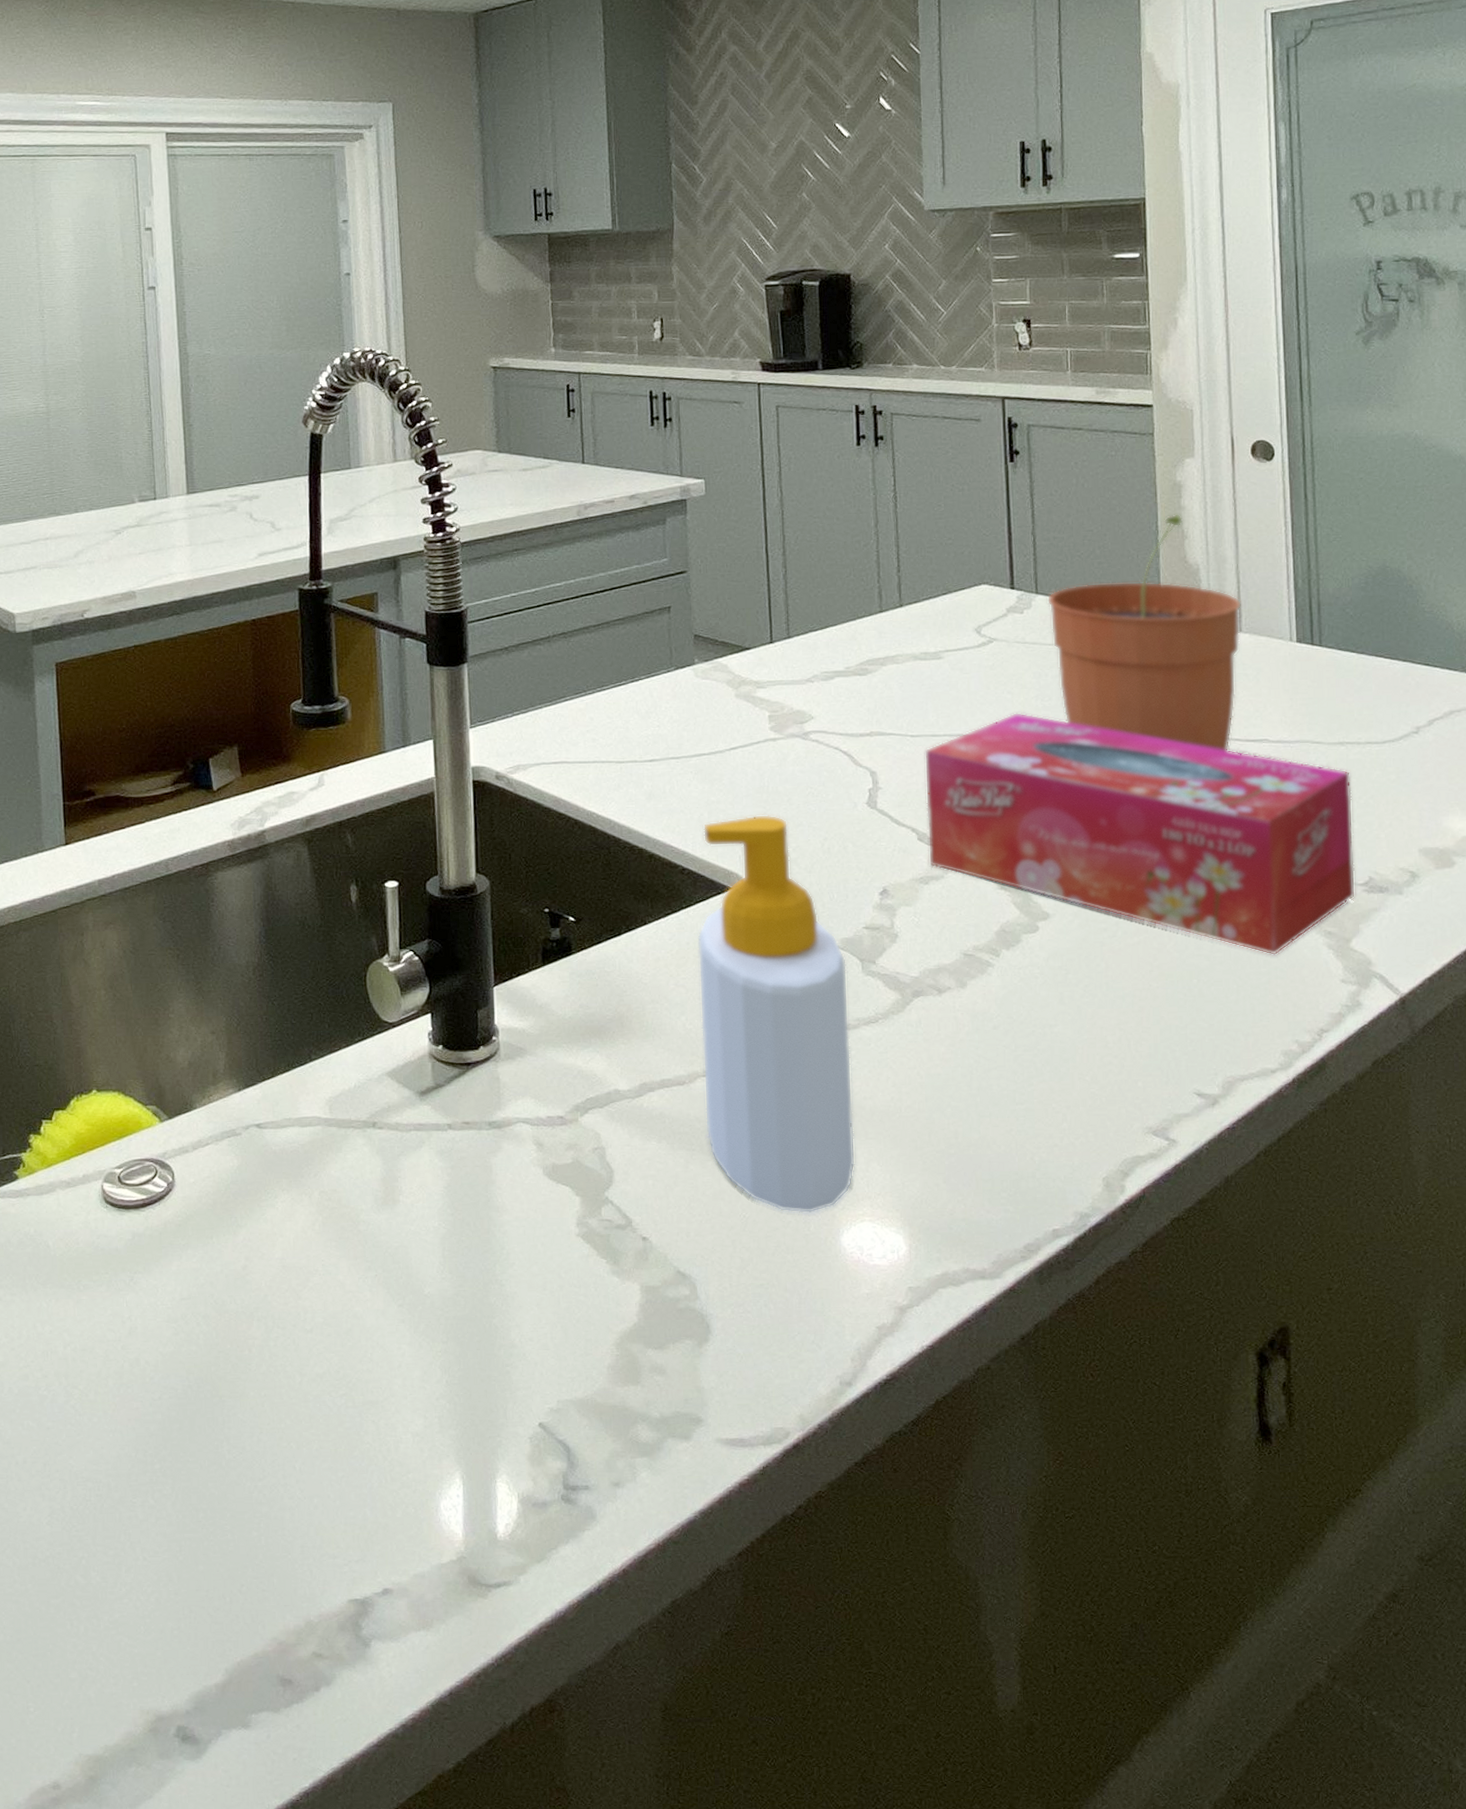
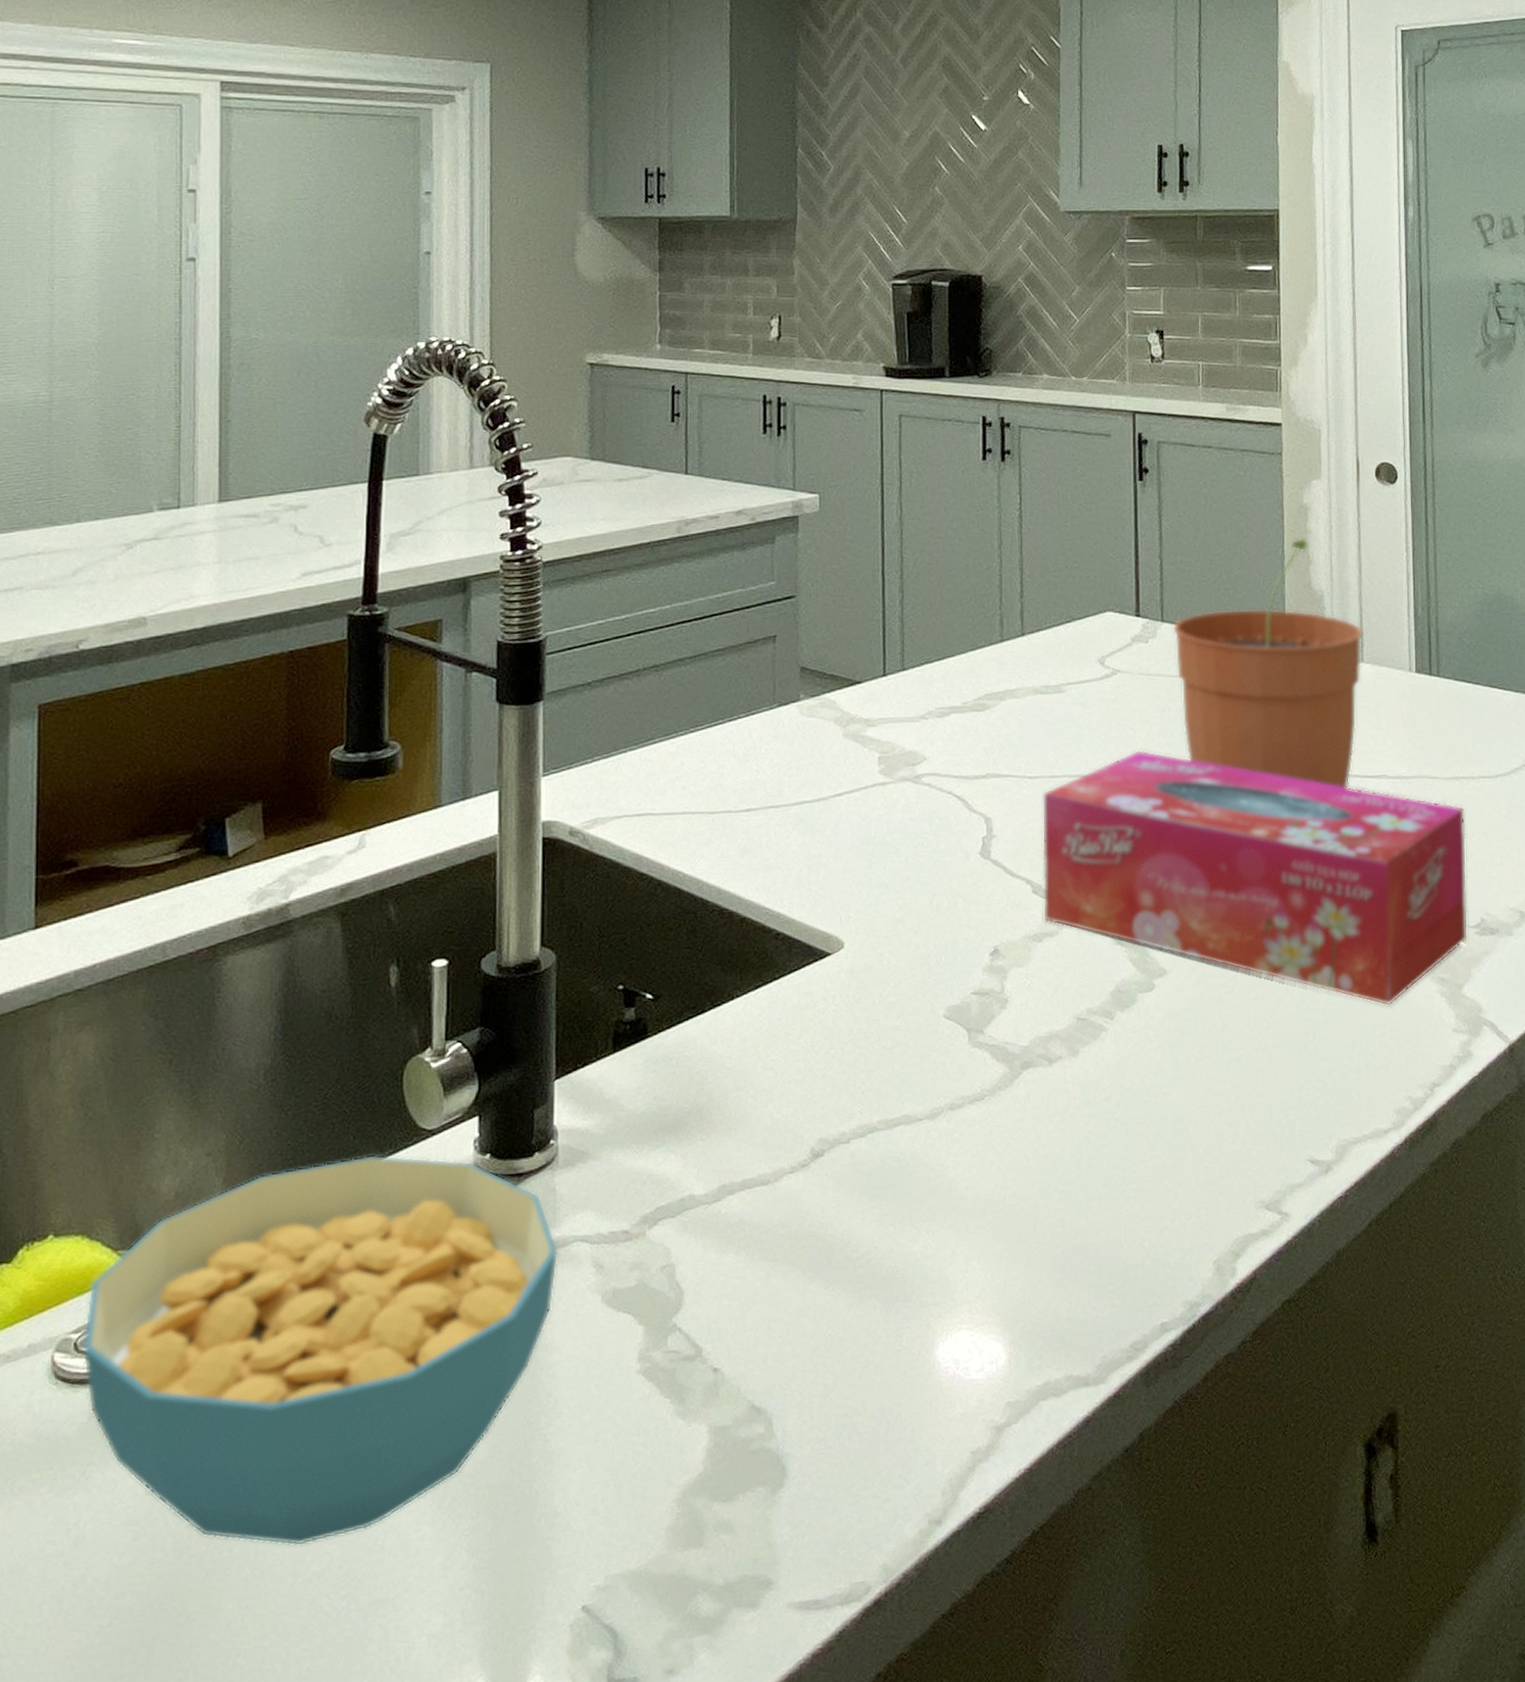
cereal bowl: none [124,1040,505,1351] -> present [81,1154,559,1546]
soap bottle: present [697,814,856,1214] -> none [789,868,955,1326]

